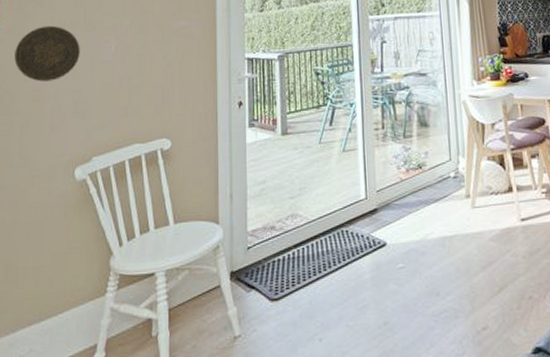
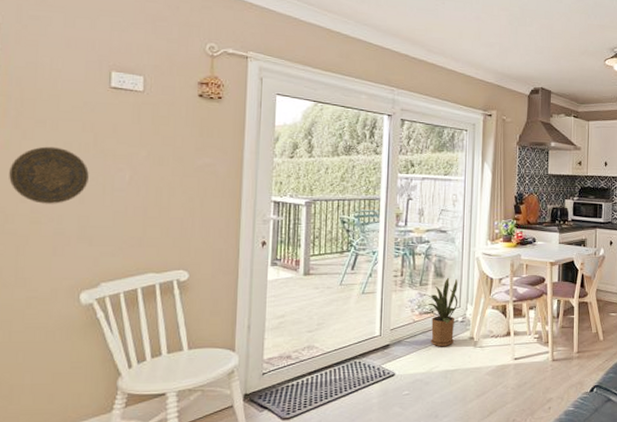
house plant: none [405,126,449,209] -> present [421,277,458,347]

